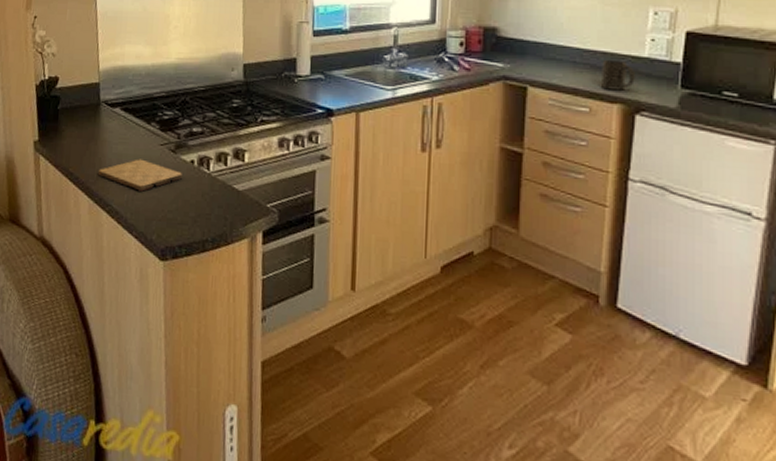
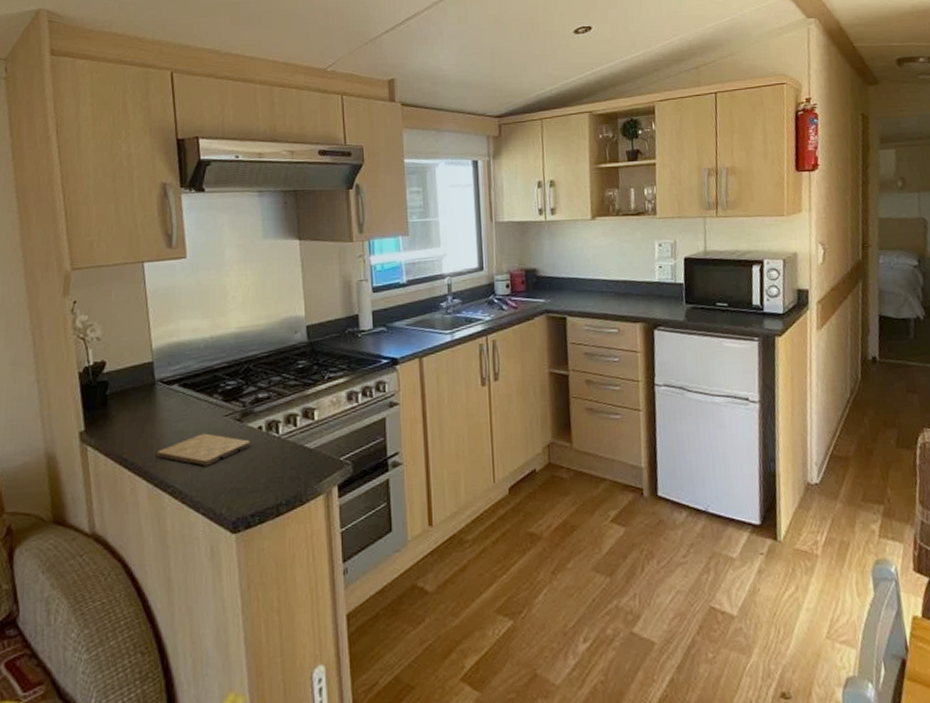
mug: present [602,59,635,91] -> none [624,286,651,312]

